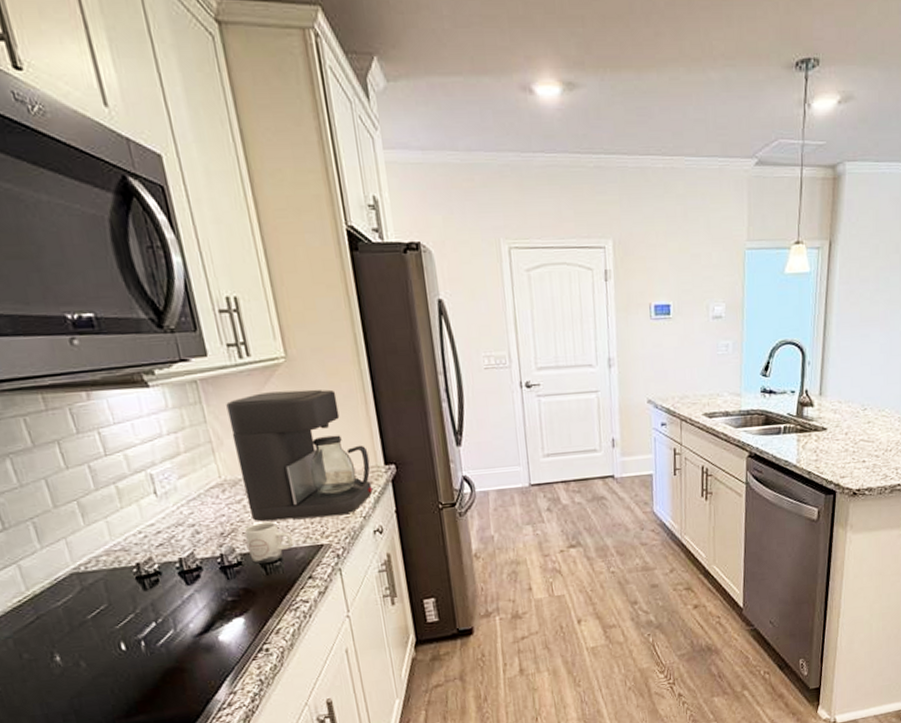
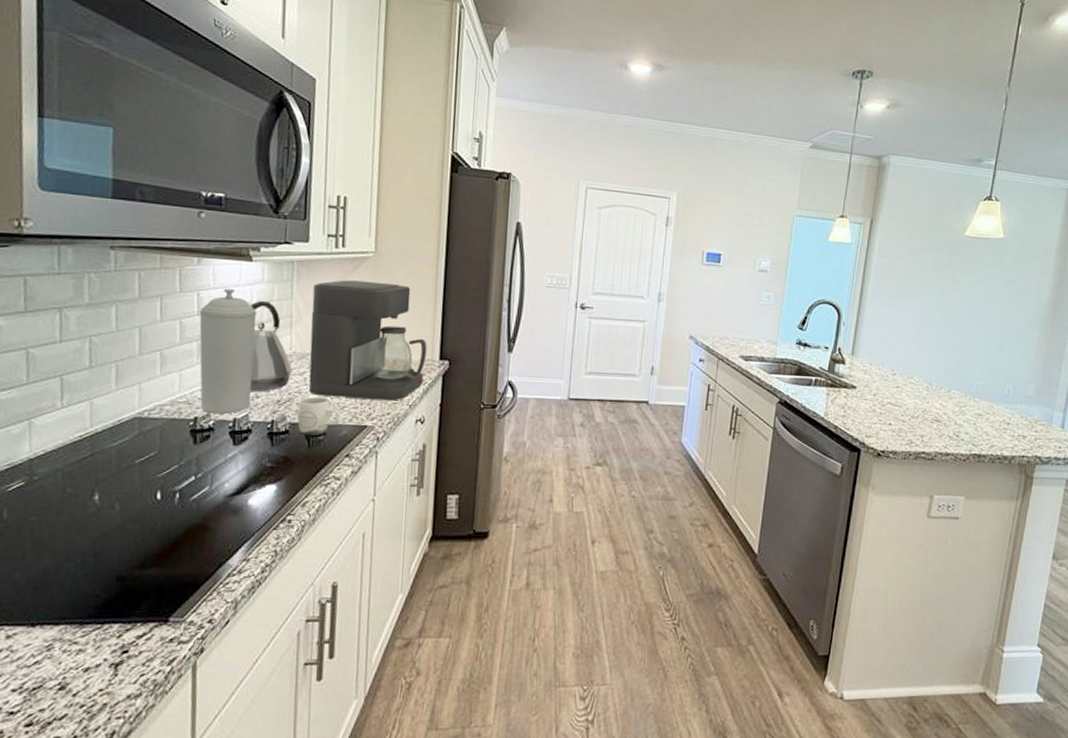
canister: none [106,421,193,558] -> present [199,288,257,415]
kettle: none [161,430,229,529] -> present [249,301,293,393]

